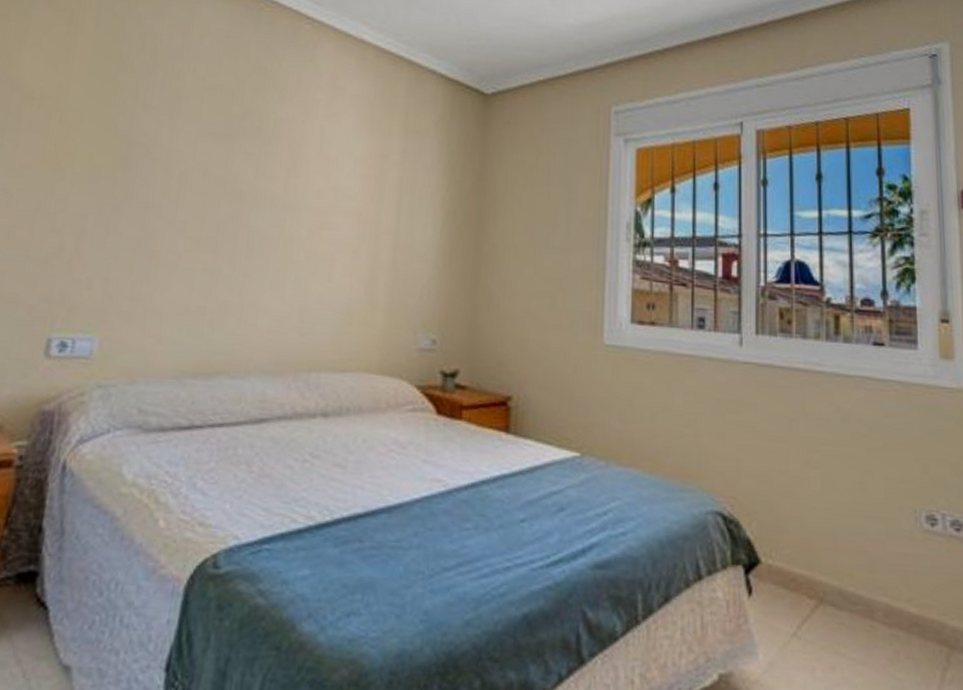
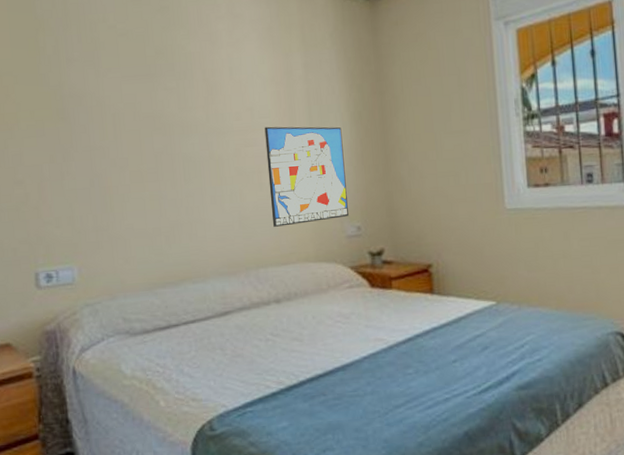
wall art: none [336,211,432,327] -> present [264,126,349,227]

